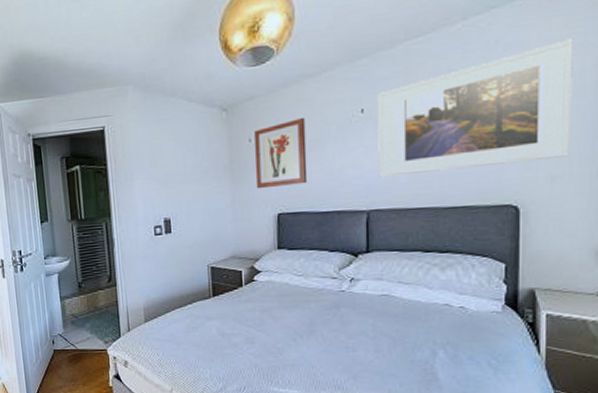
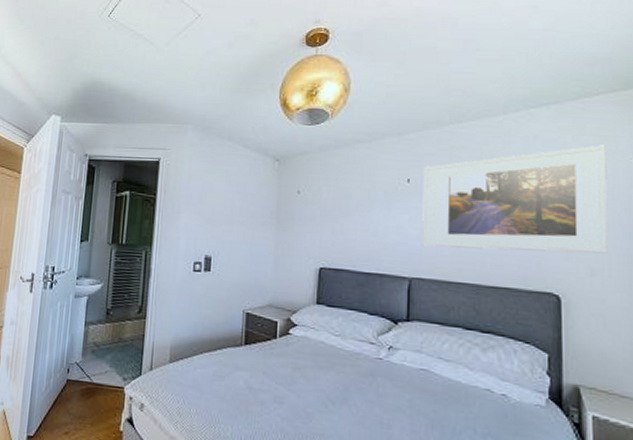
wall art: present [254,117,308,189] -> none [300,178,354,242]

